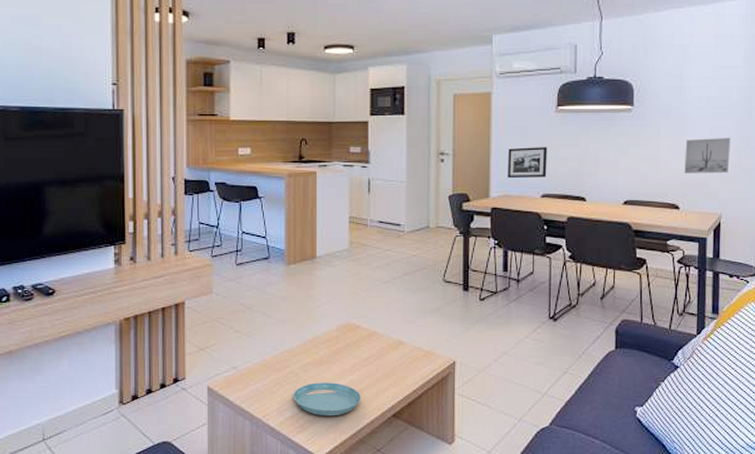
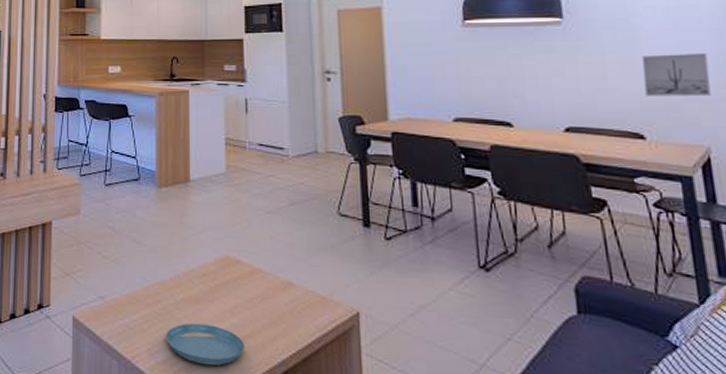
picture frame: present [507,146,548,179] -> none [407,64,458,100]

